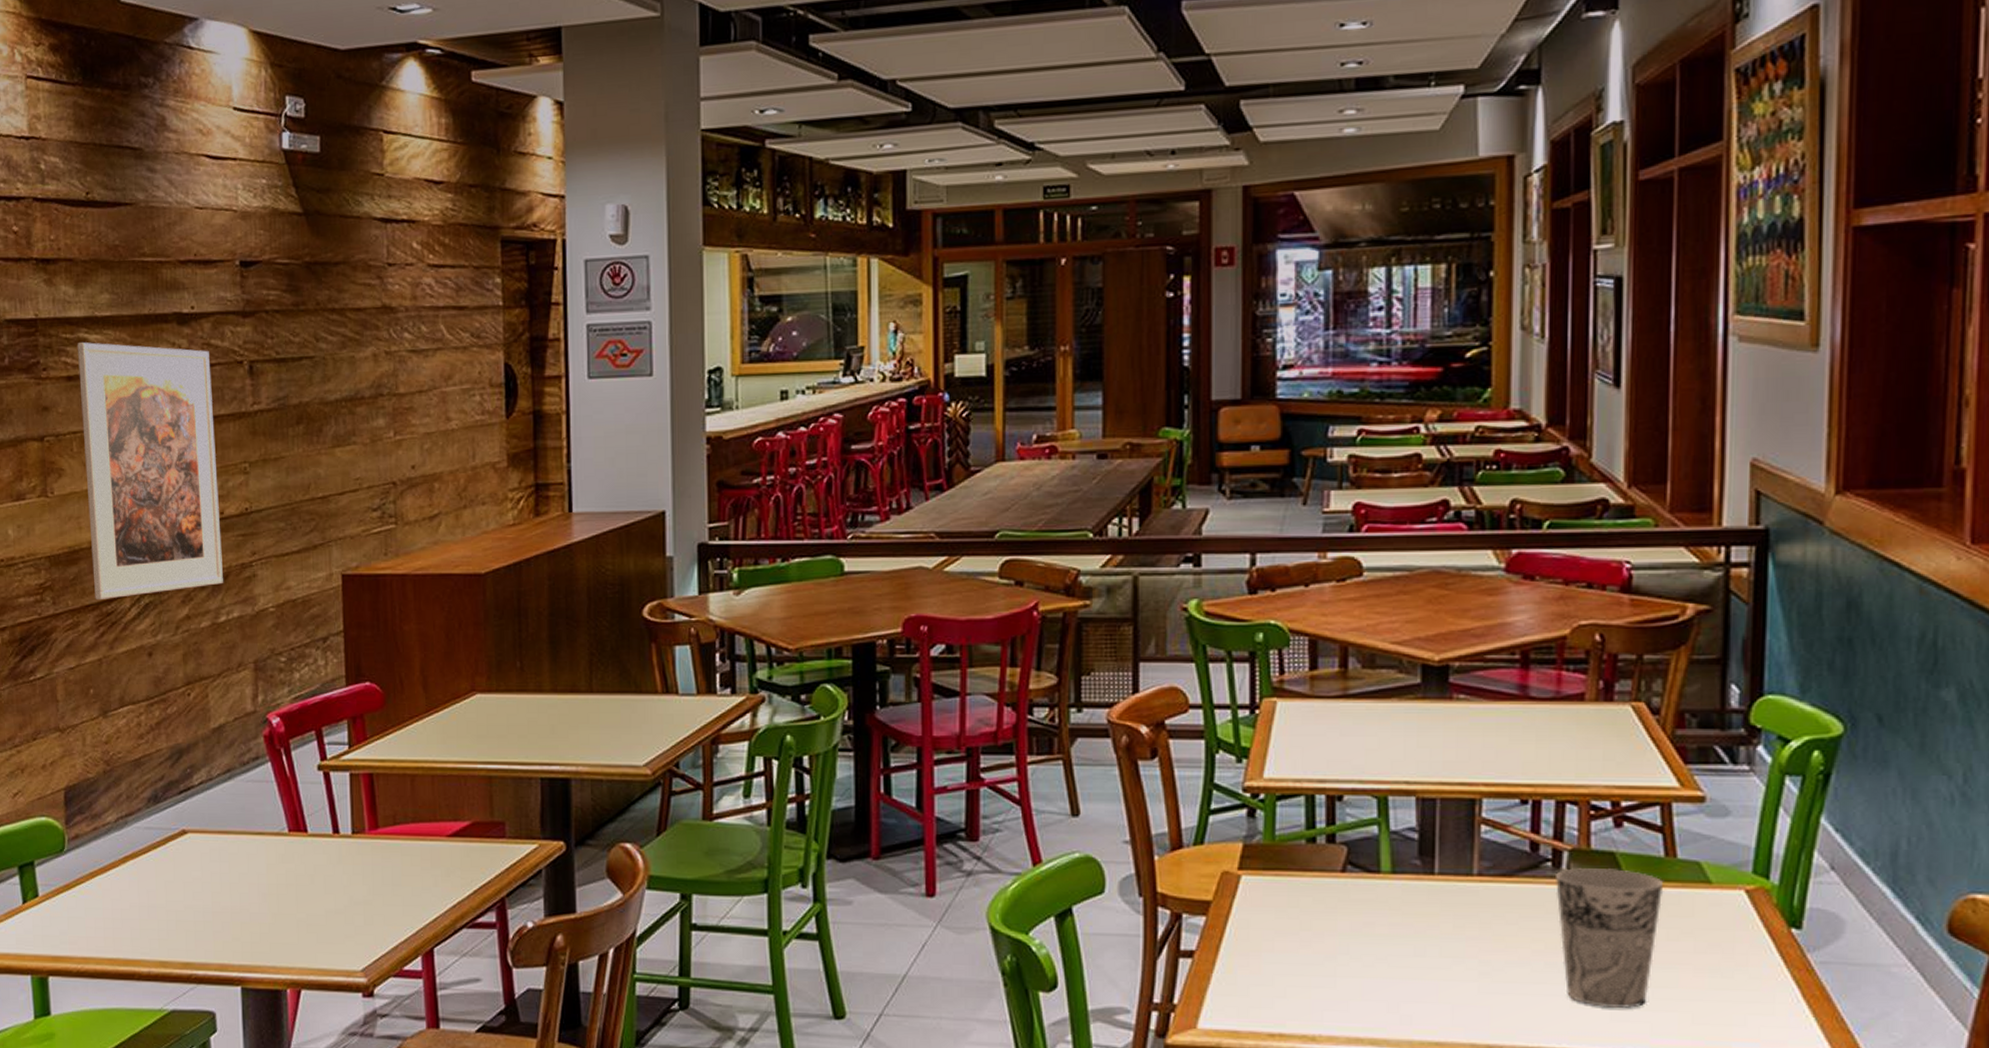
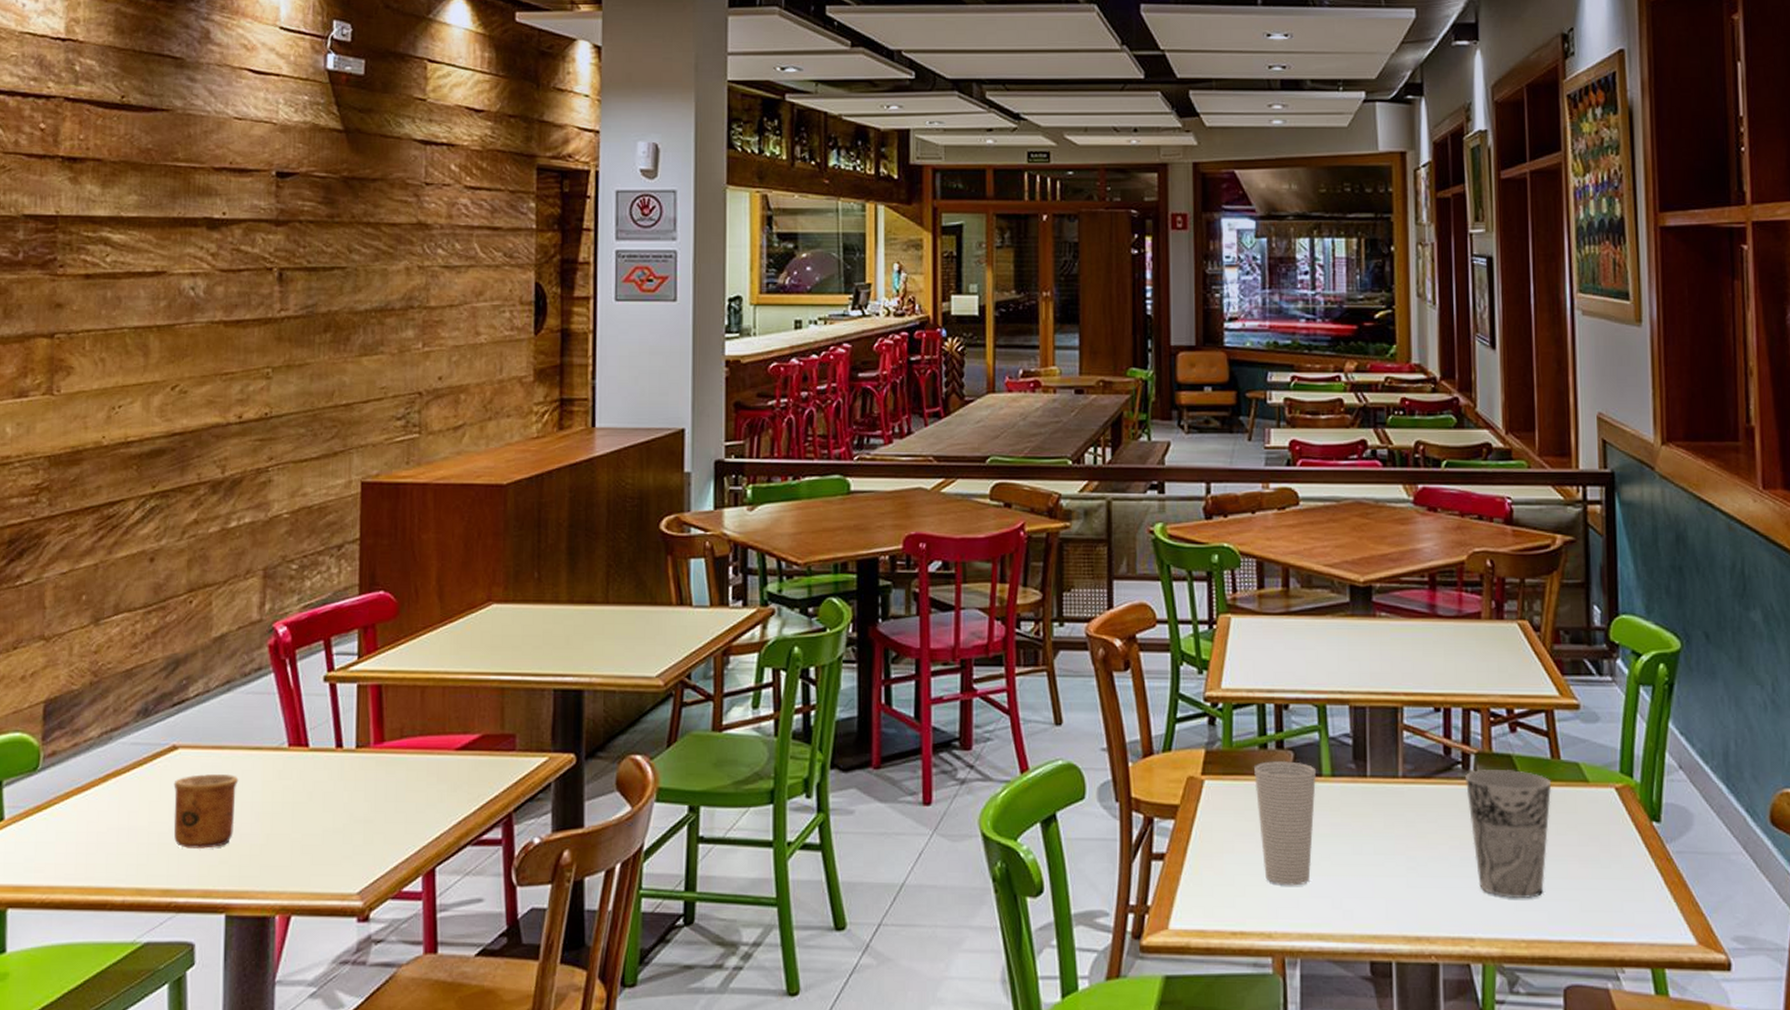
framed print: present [77,342,223,599] -> none [96,242,239,502]
cup: none [186,857,245,926] -> present [173,774,239,849]
cup: none [1300,855,1373,988] -> present [1254,760,1316,886]

